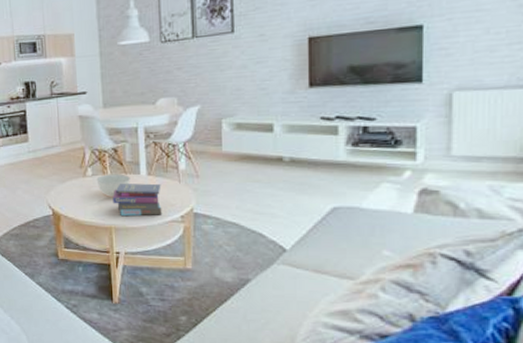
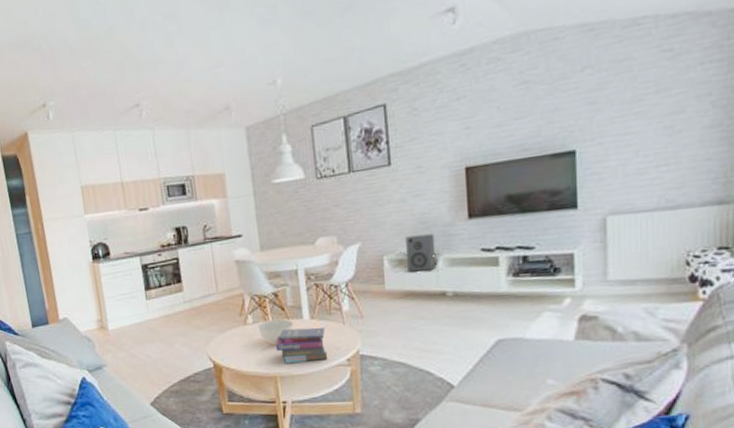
speaker: none [245,100,275,137] -> present [405,233,437,272]

